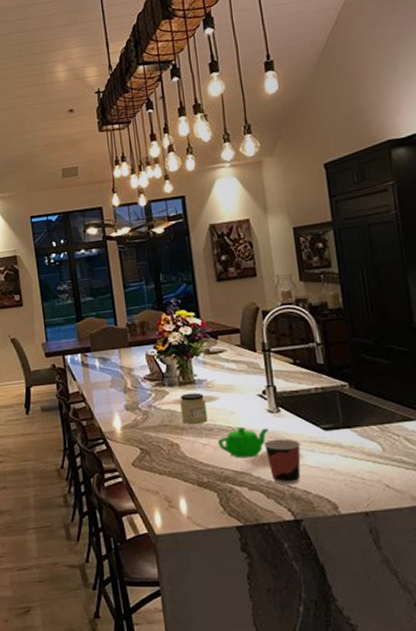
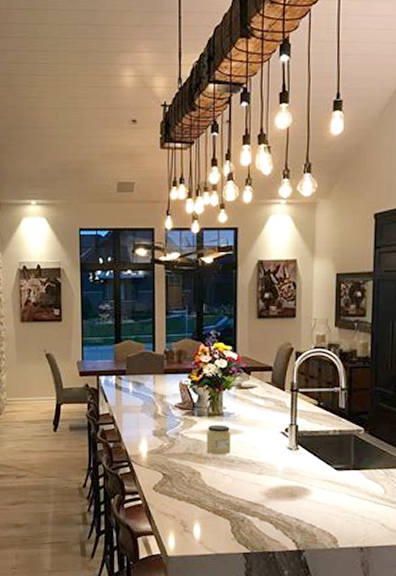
teapot: present [217,427,270,458] -> none [237,461,287,491]
cup: present [264,439,301,485] -> none [280,475,313,518]

